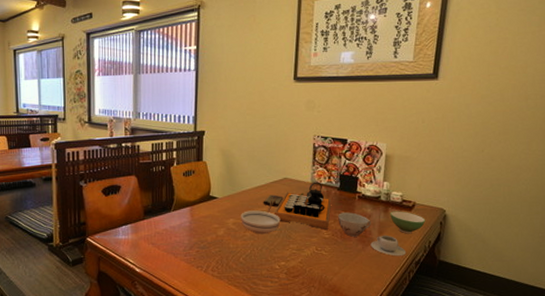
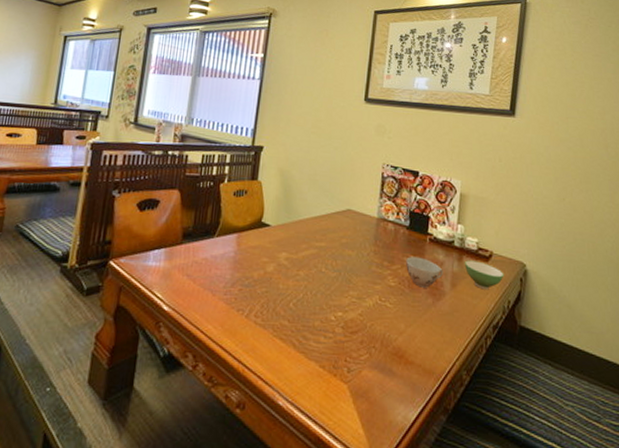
bowl: present [241,210,281,235] -> none [295,244,341,276]
tea set: present [263,182,332,229] -> none [321,217,400,276]
teacup: present [370,235,407,257] -> none [442,288,483,317]

